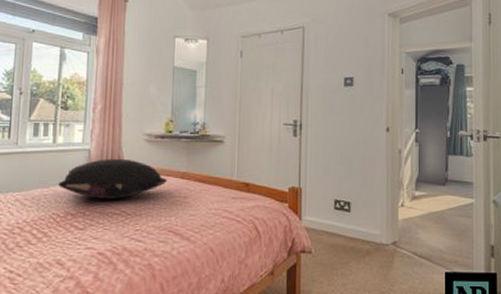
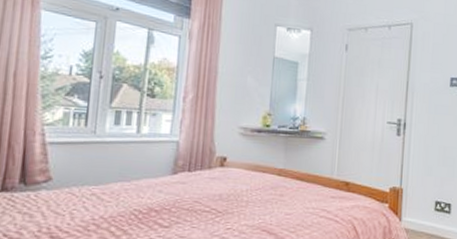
pillow: present [58,158,167,199] -> none [141,152,262,196]

